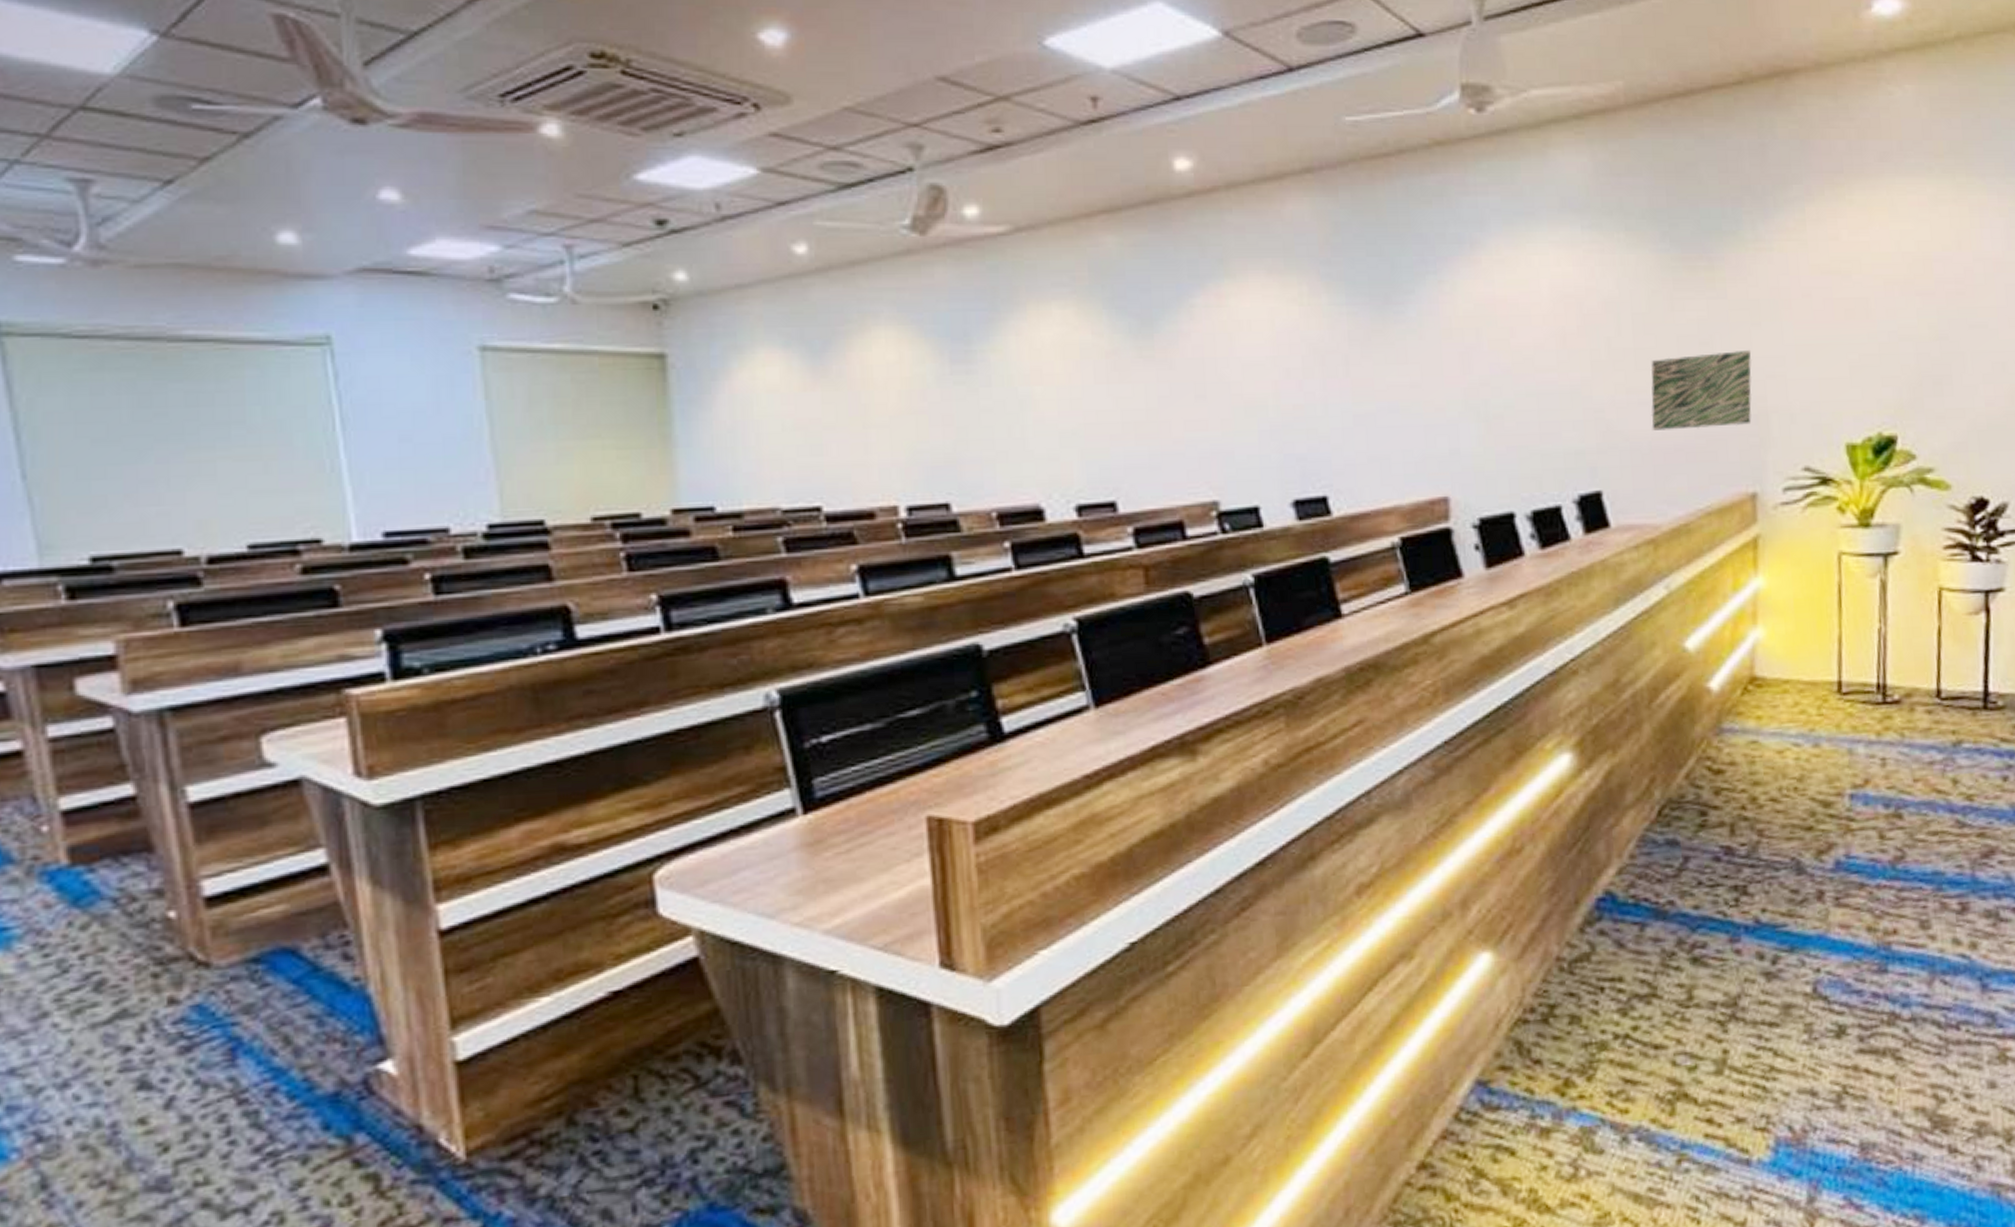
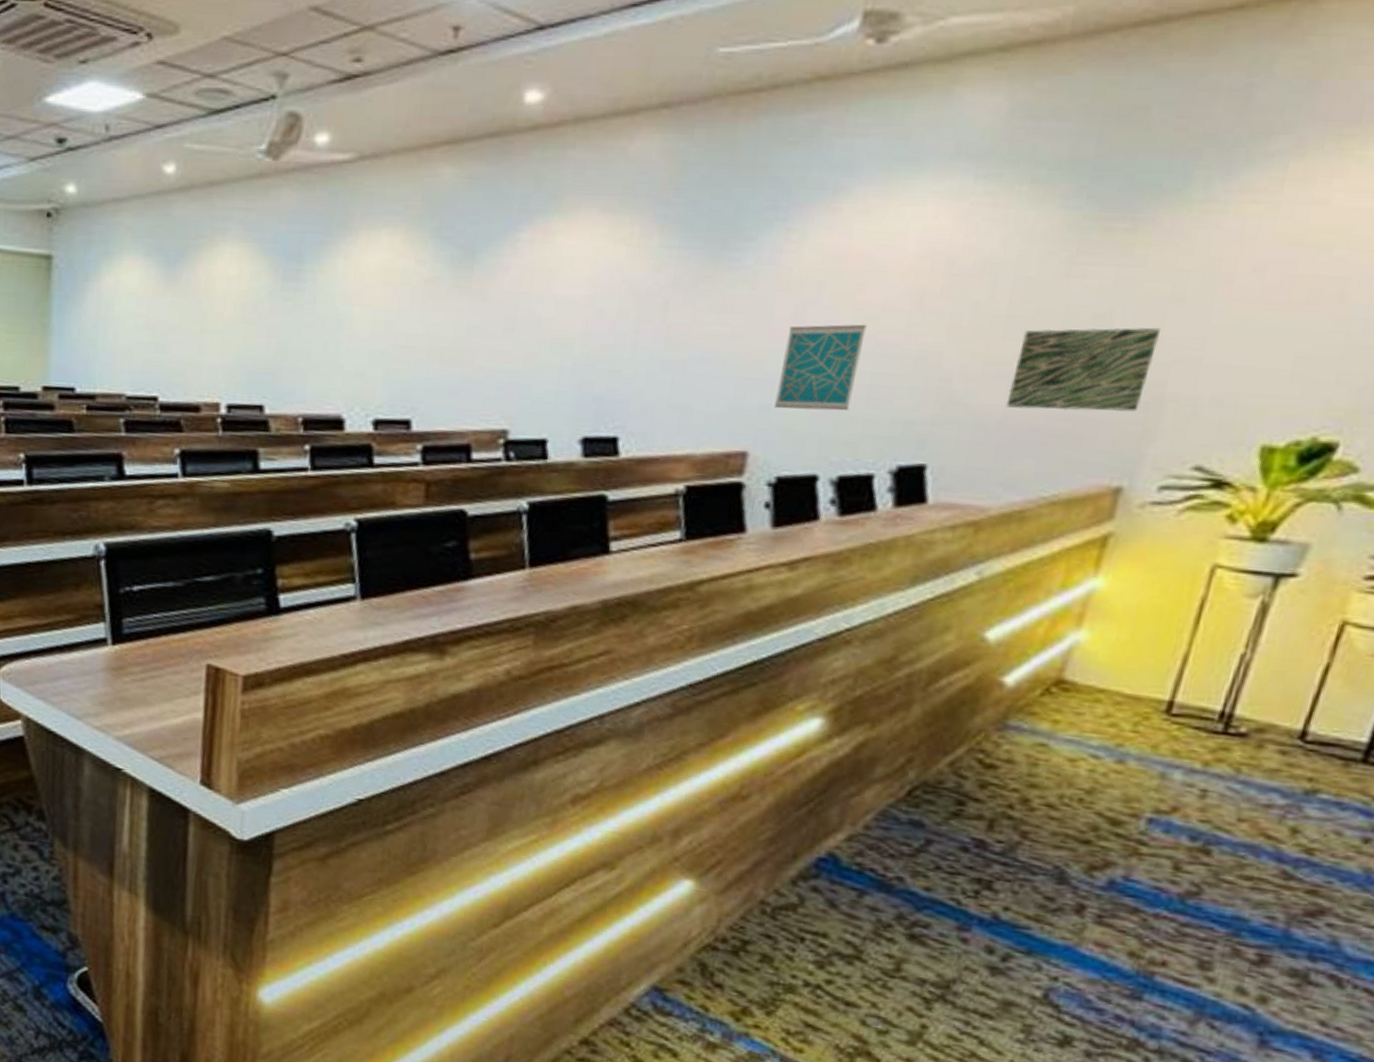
wall art: none [1459,365,1527,452] -> present [774,324,867,411]

